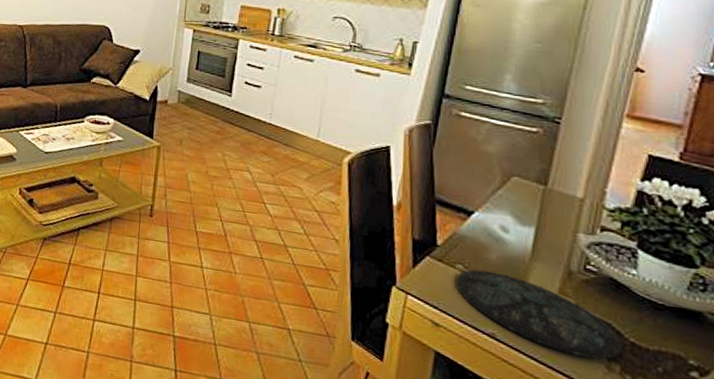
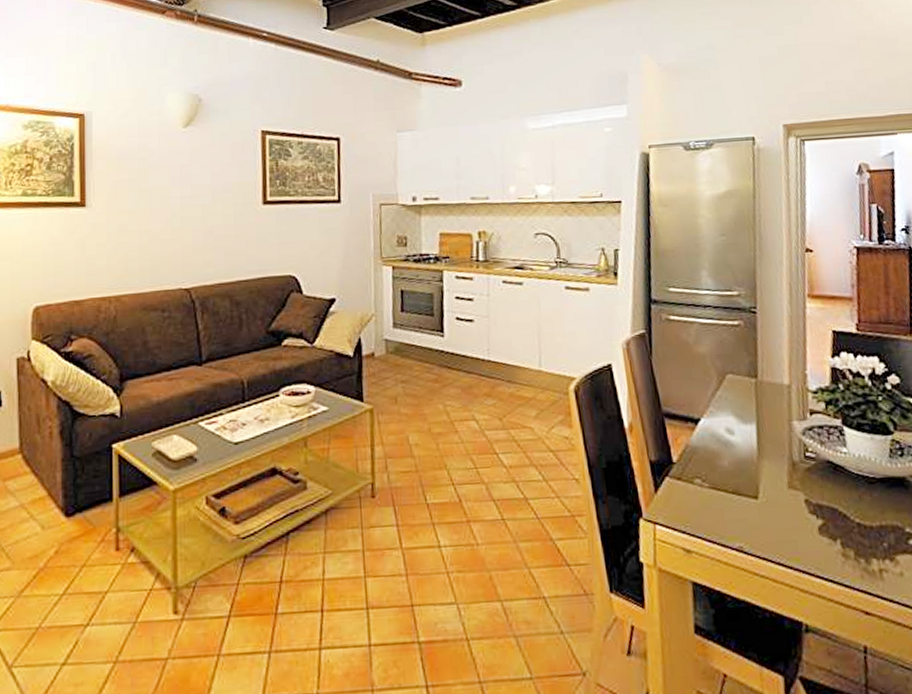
plate: present [456,269,623,360] -> none [696,479,852,551]

